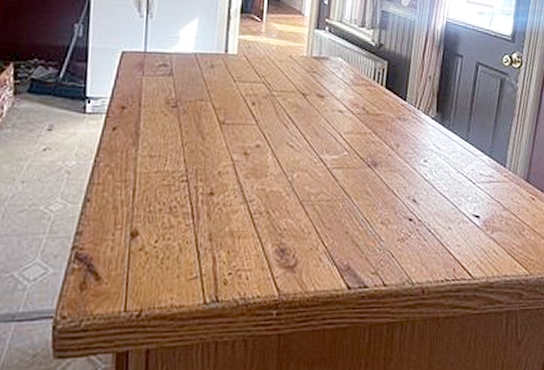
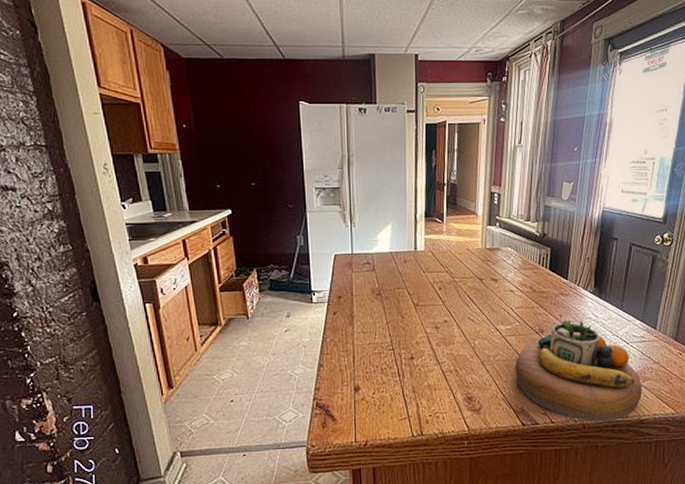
decorative bowl: none [341,152,491,285] -> present [515,320,642,422]

